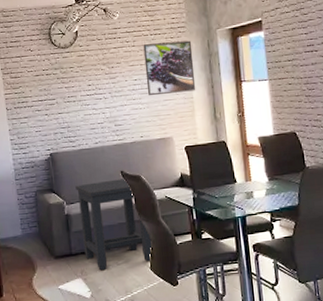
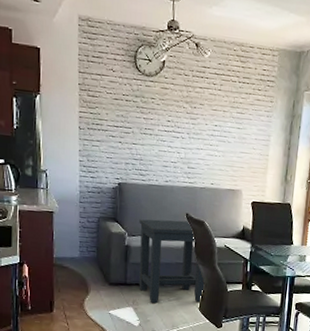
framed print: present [143,40,196,96] -> none [225,91,278,149]

